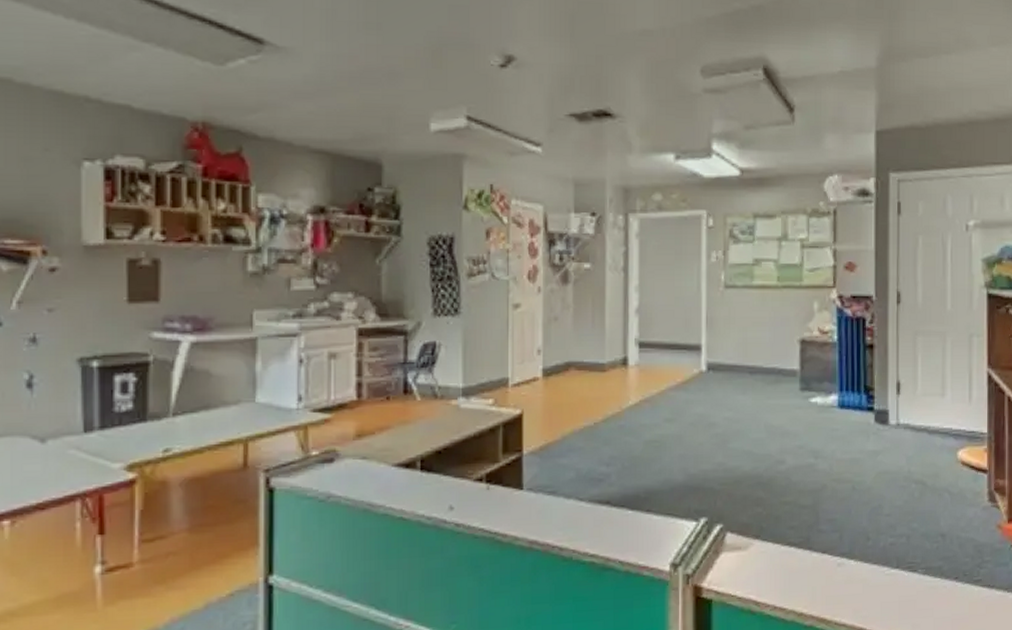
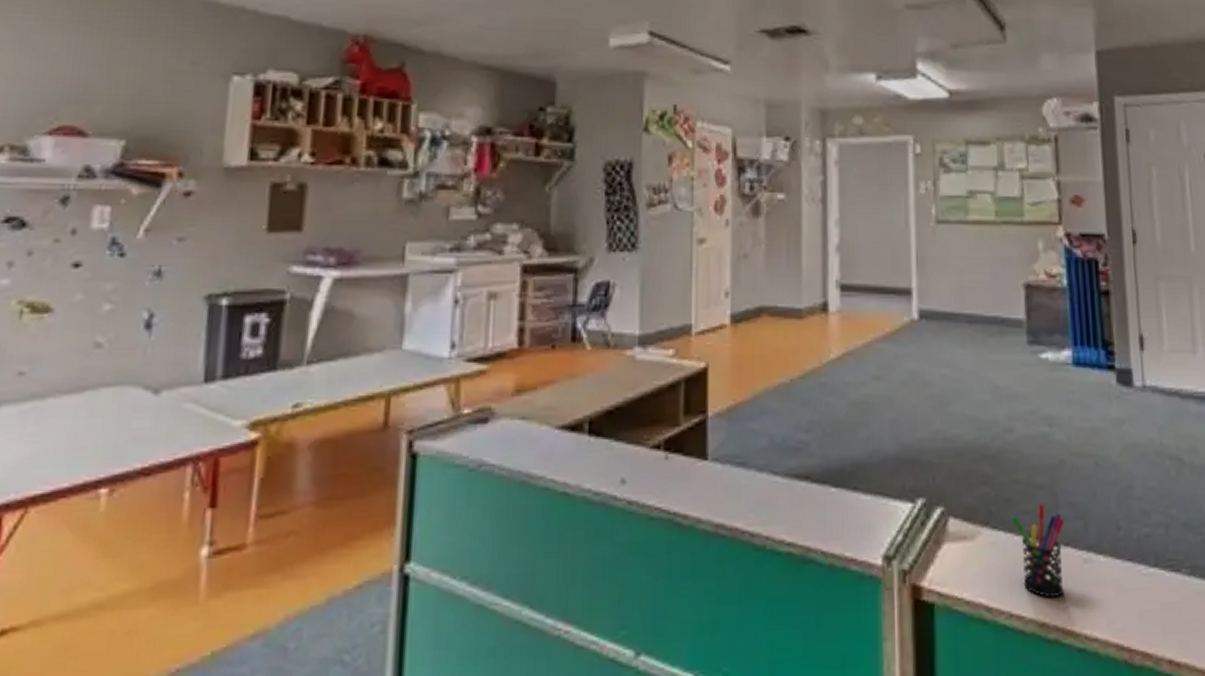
pen holder: none [778,519,824,593] -> present [1010,503,1065,597]

